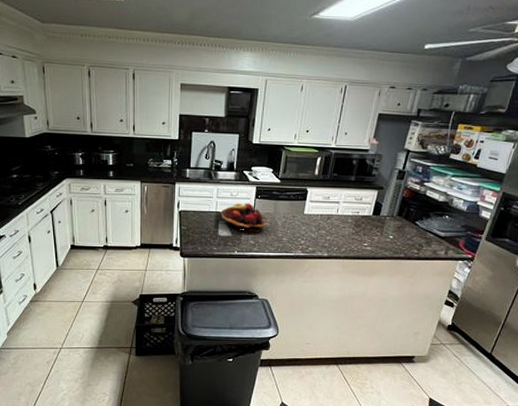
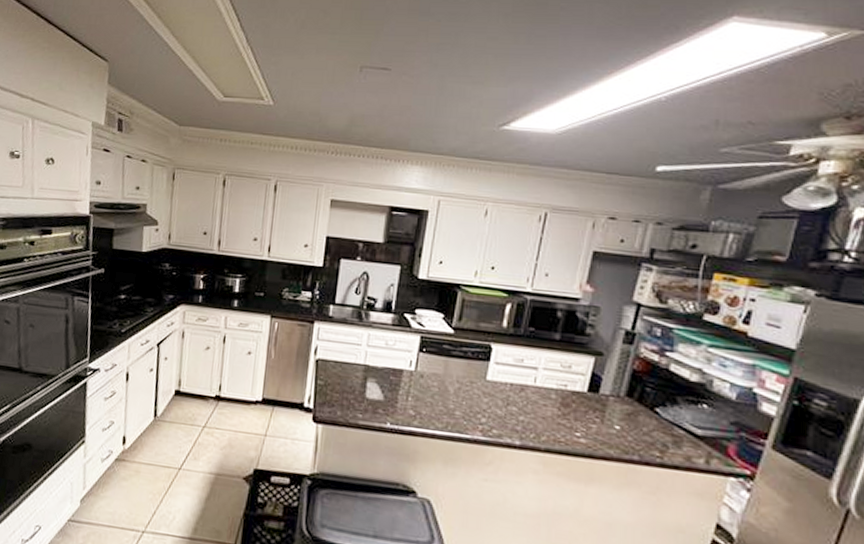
fruit basket: present [221,203,268,233] -> none [370,355,436,399]

